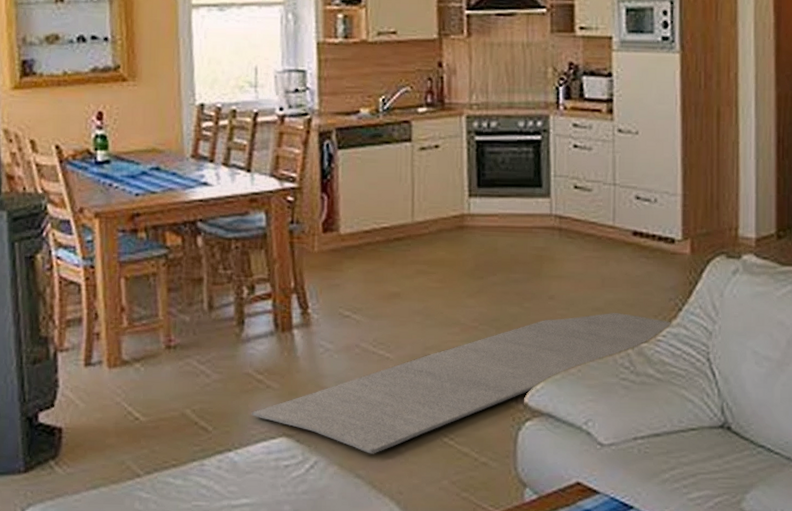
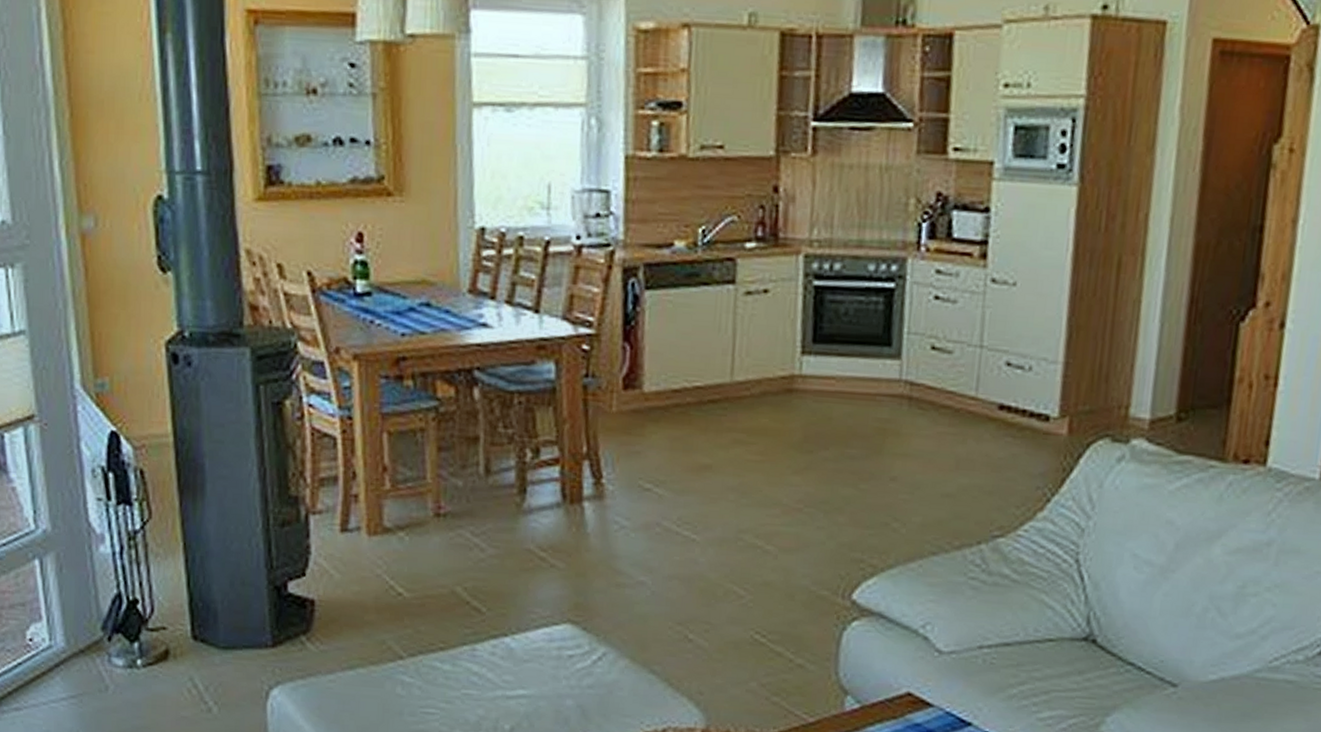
rug: present [251,312,671,454] -> none [531,500,1036,649]

